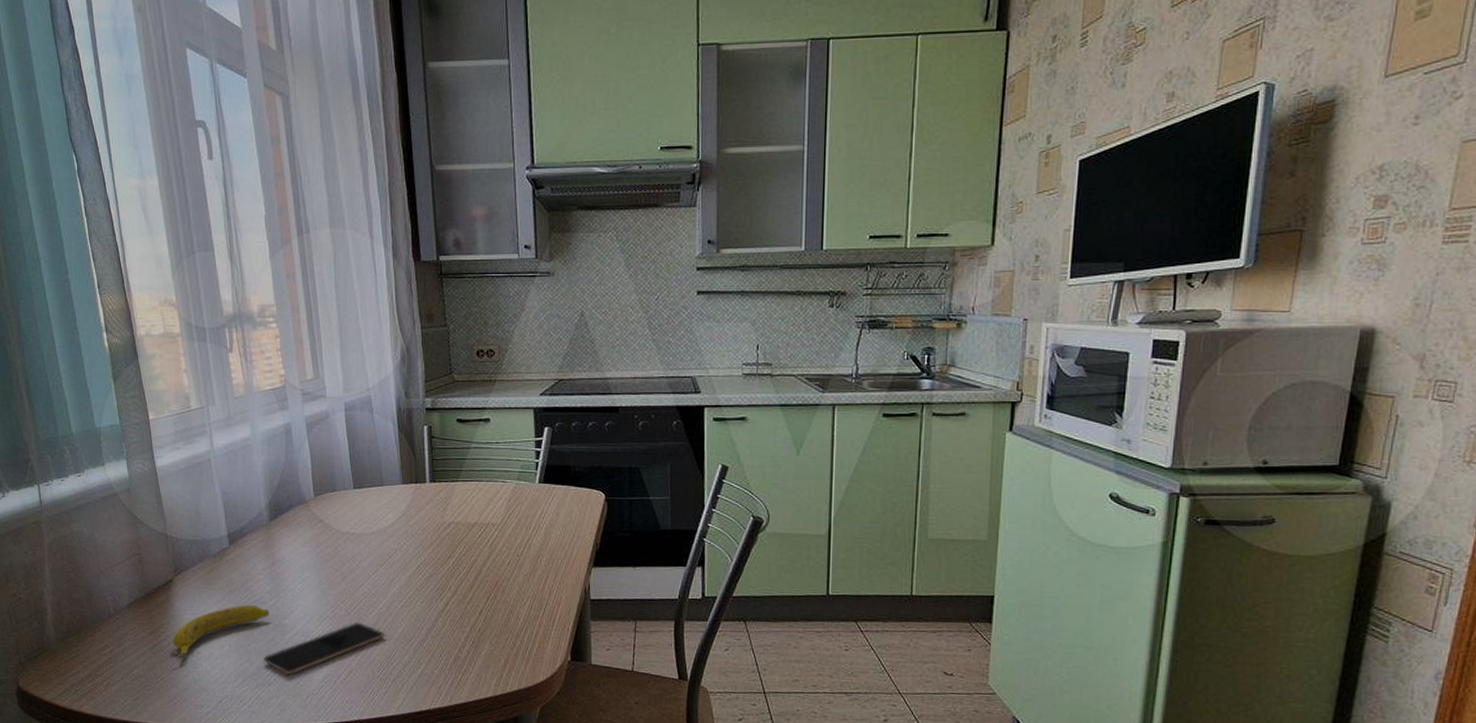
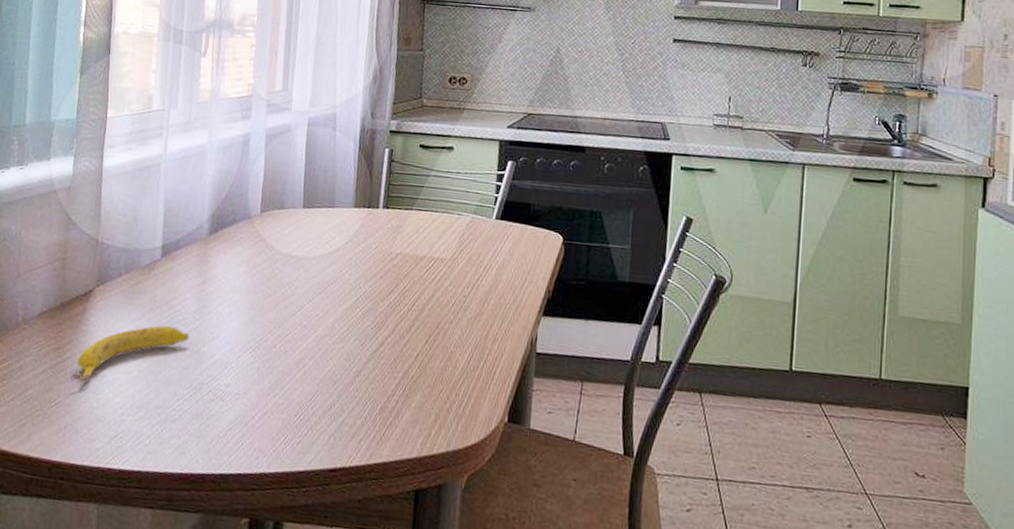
smartphone: present [263,622,384,676] -> none [171,356,309,413]

